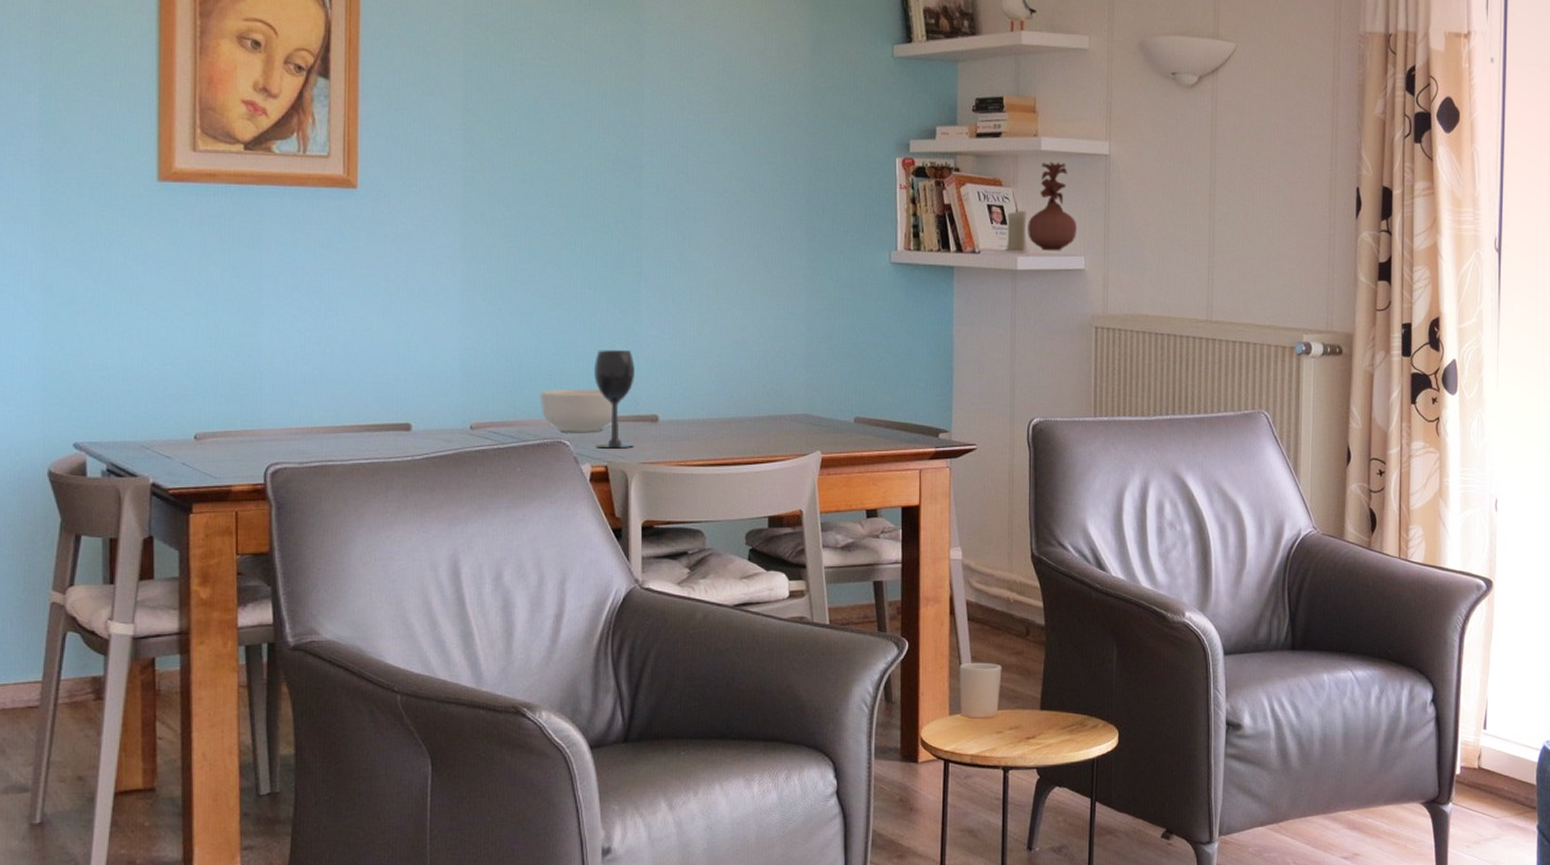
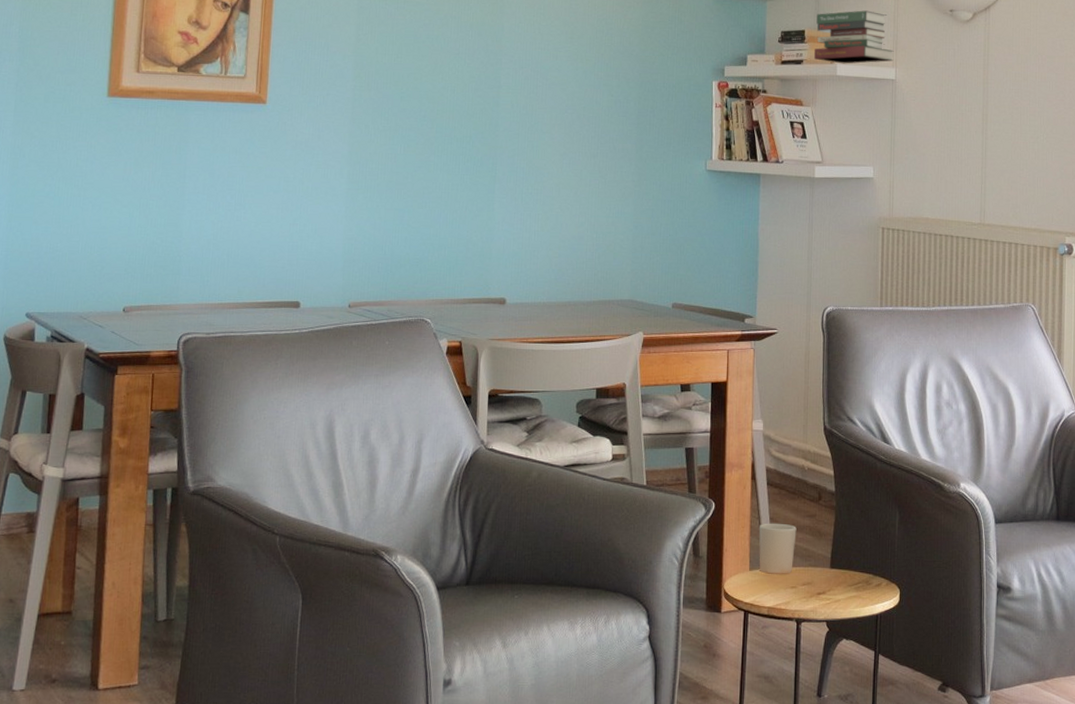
bowl: present [539,389,619,434] -> none [407,274,473,313]
wine glass: present [593,350,635,449] -> none [452,241,488,327]
candle: present [1004,210,1027,251] -> none [804,126,824,162]
books: none [1015,73,1108,137] -> present [814,10,894,64]
vase: present [1028,161,1077,251] -> none [824,85,867,162]

